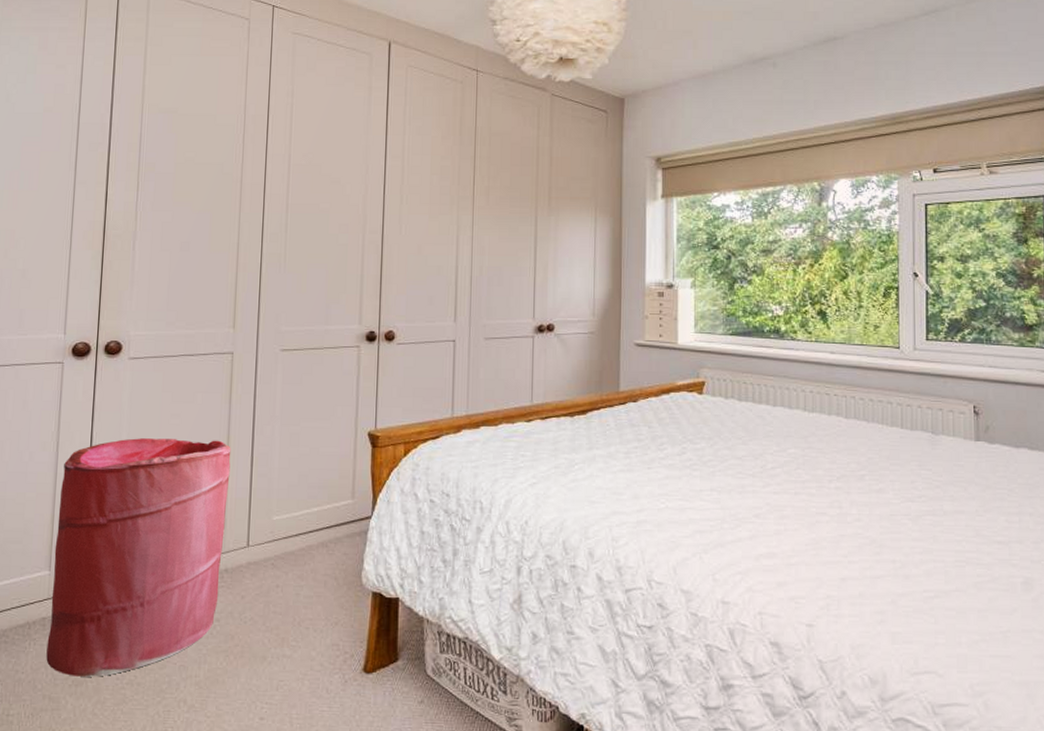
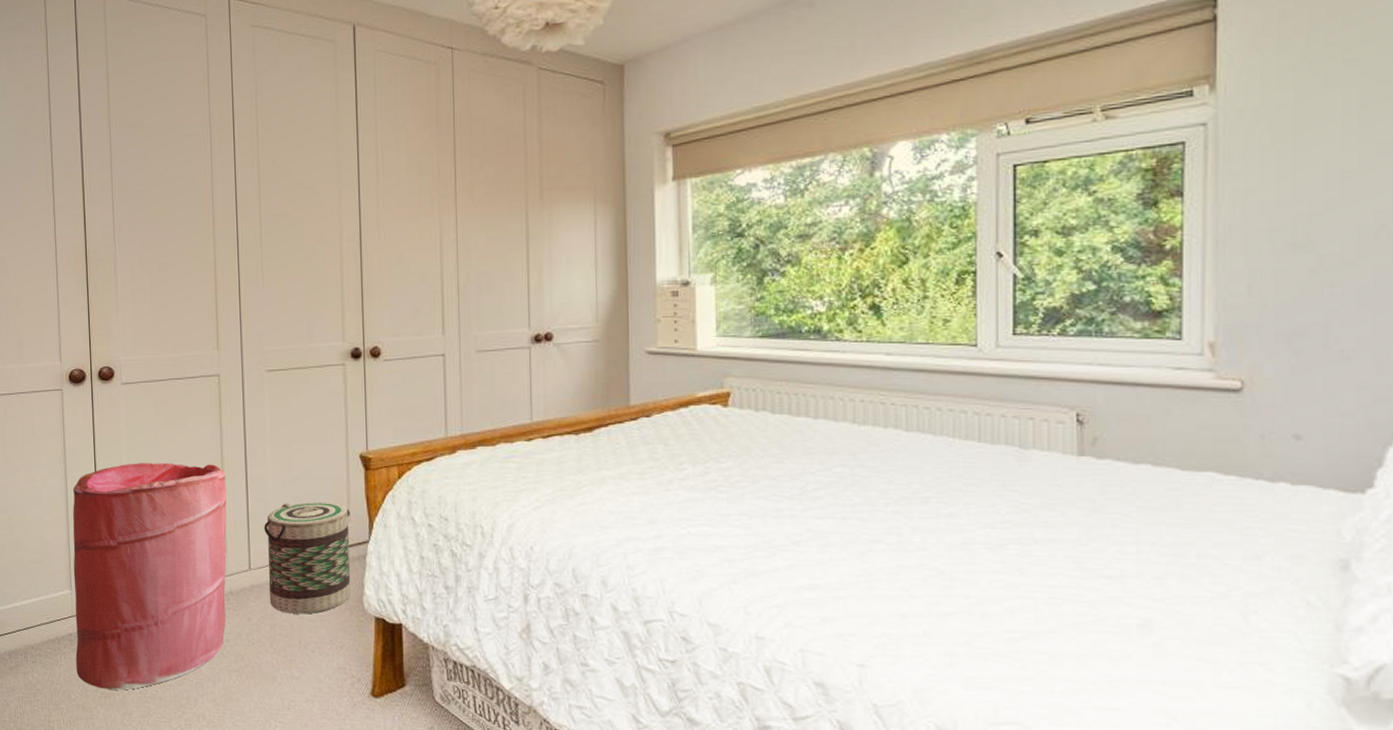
basket: none [266,478,355,591] -> present [264,501,351,614]

